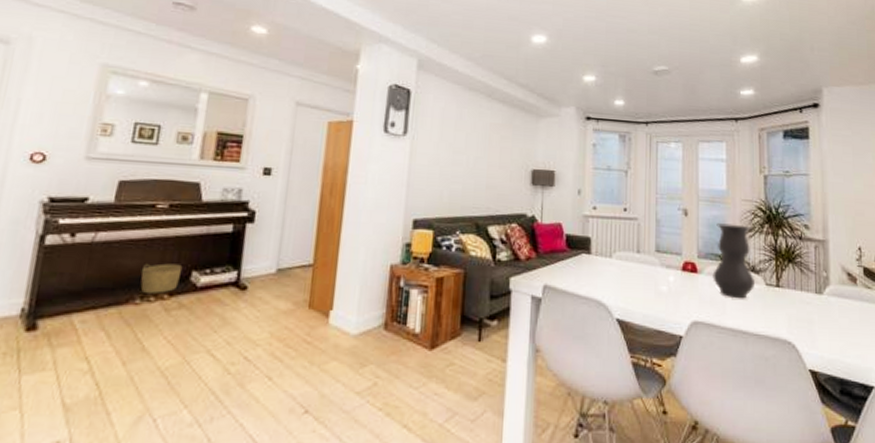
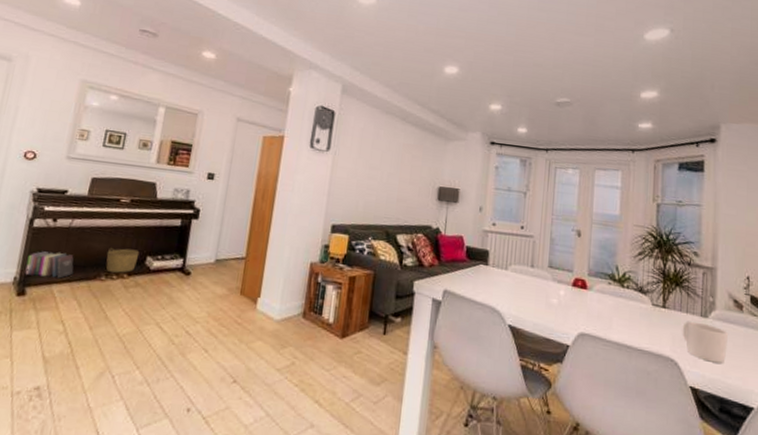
books: none [35,273,100,306] -> present [25,251,74,279]
vase: present [713,223,756,299] -> none [601,245,643,317]
mug: none [797,299,844,342] -> present [682,321,728,364]

